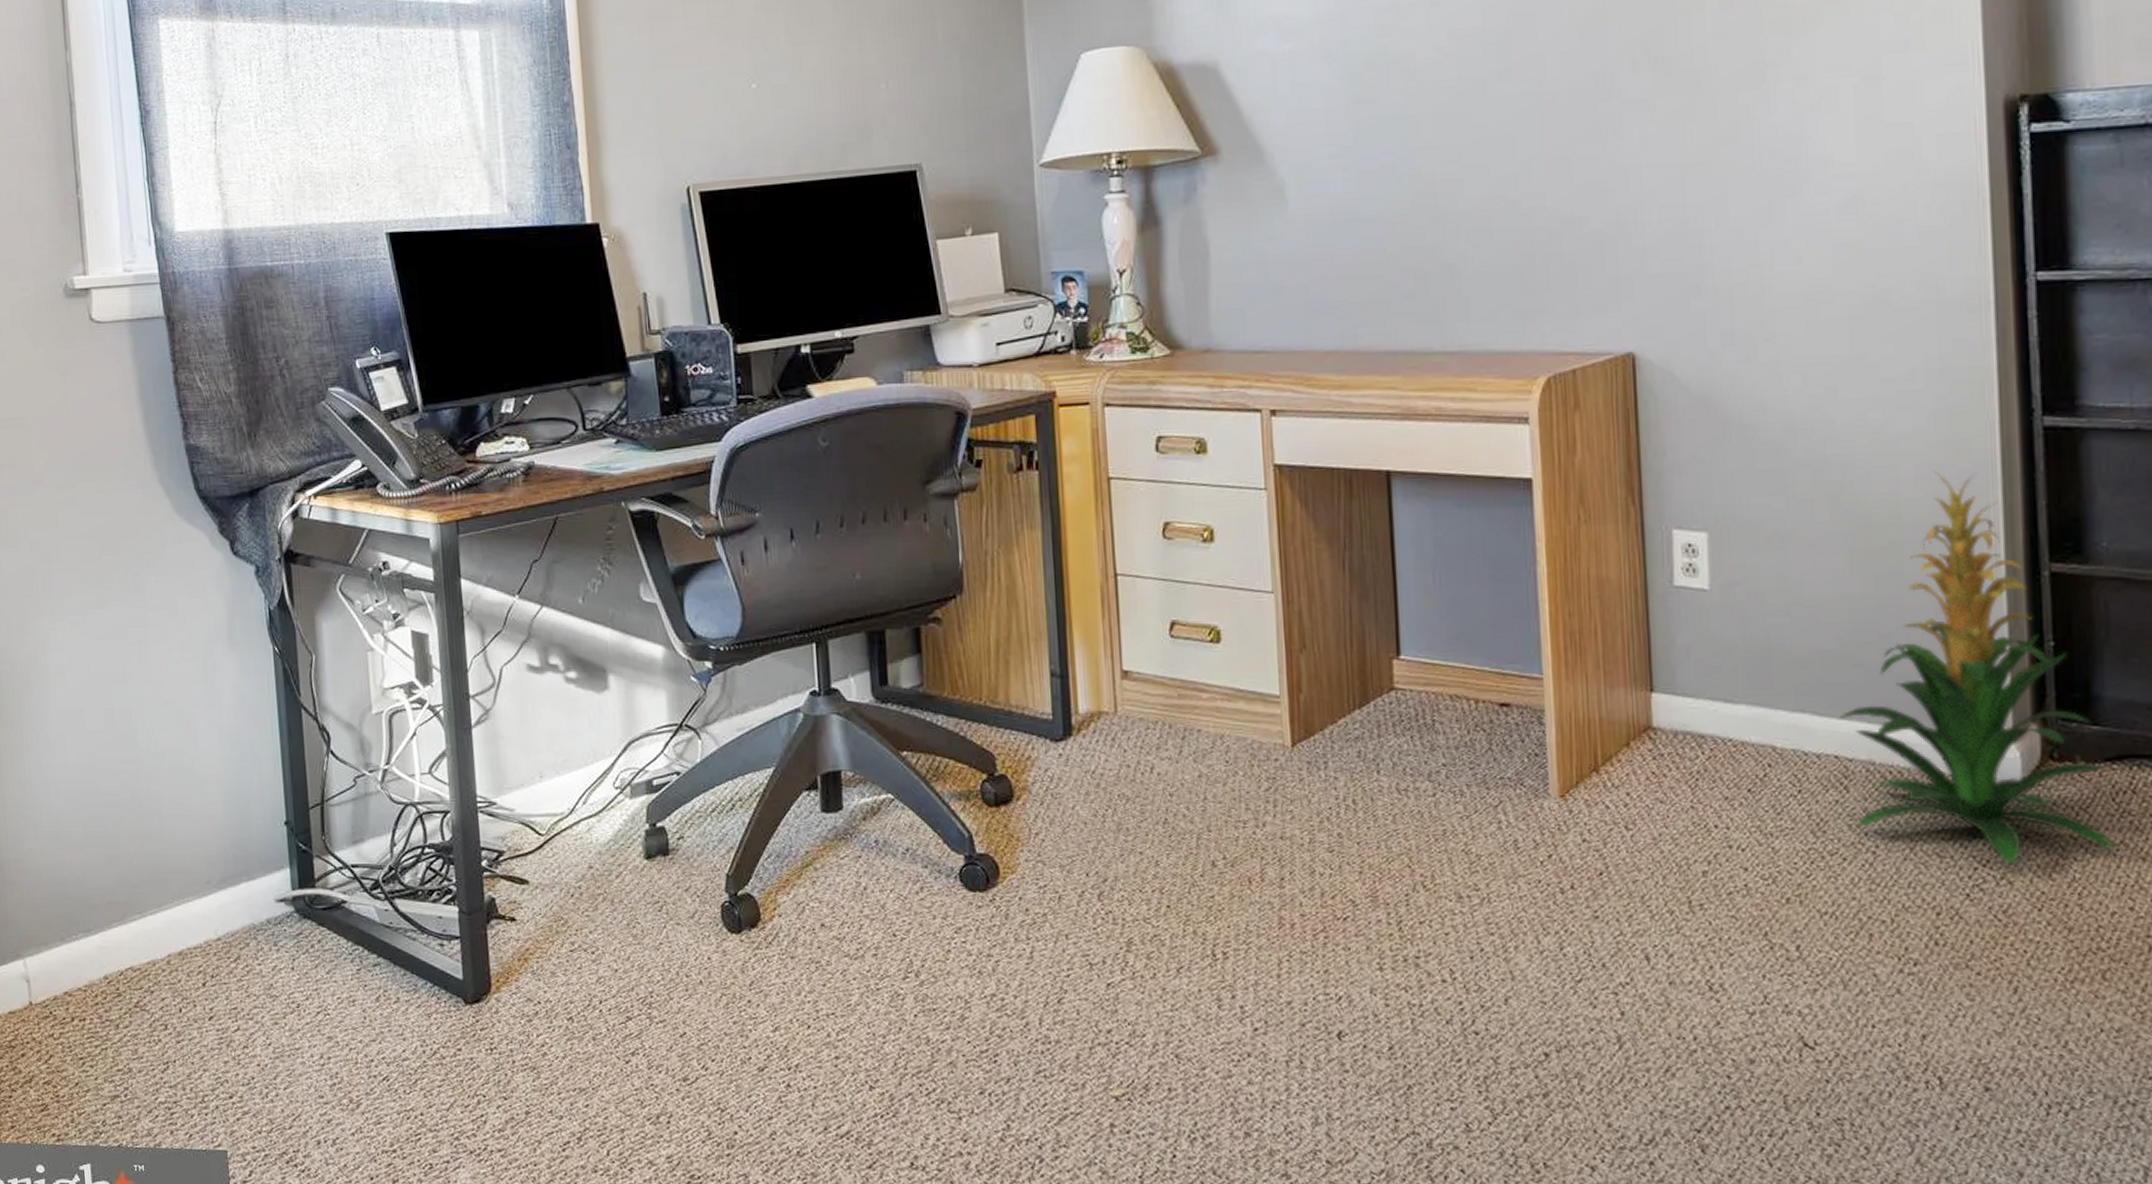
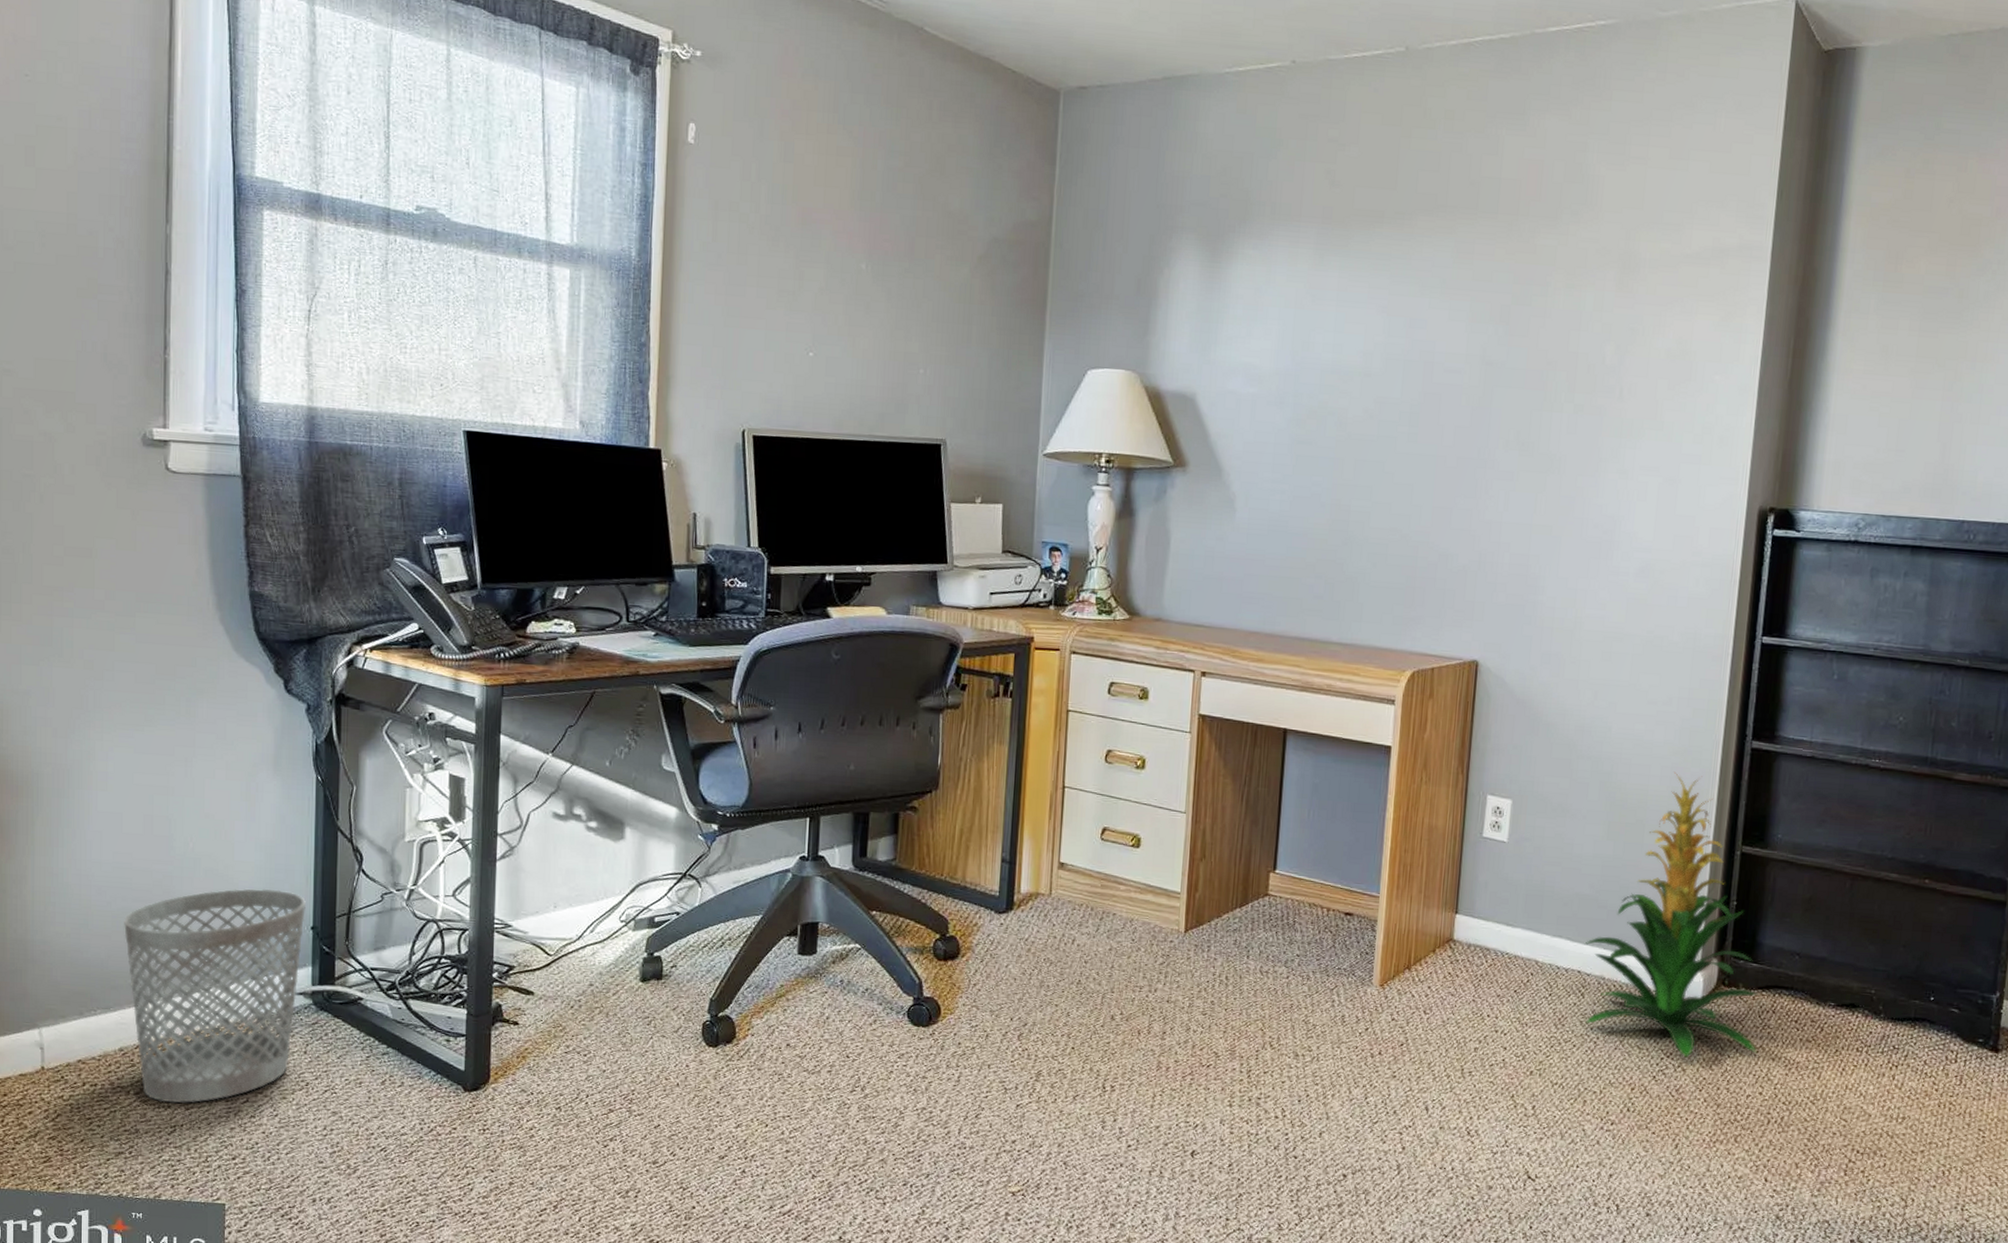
wastebasket: none [95,781,278,1036] -> present [124,888,306,1103]

